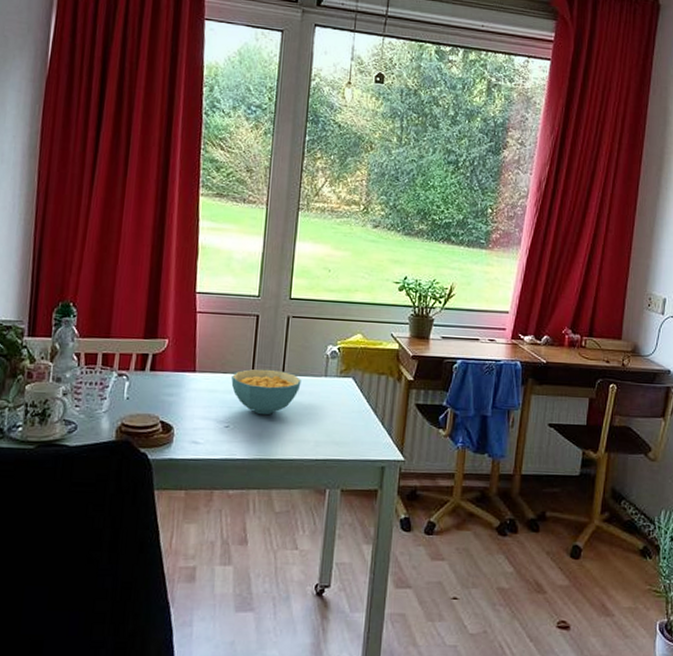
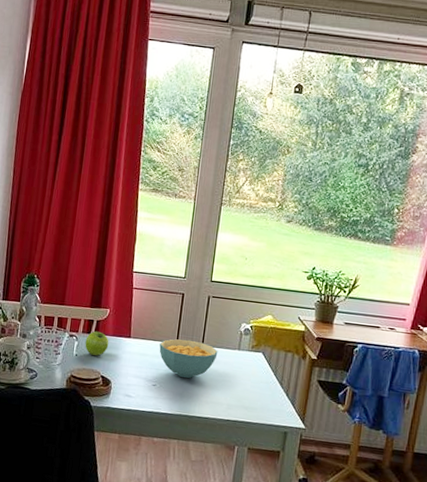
fruit: none [138,367,169,397] -> present [85,331,109,356]

